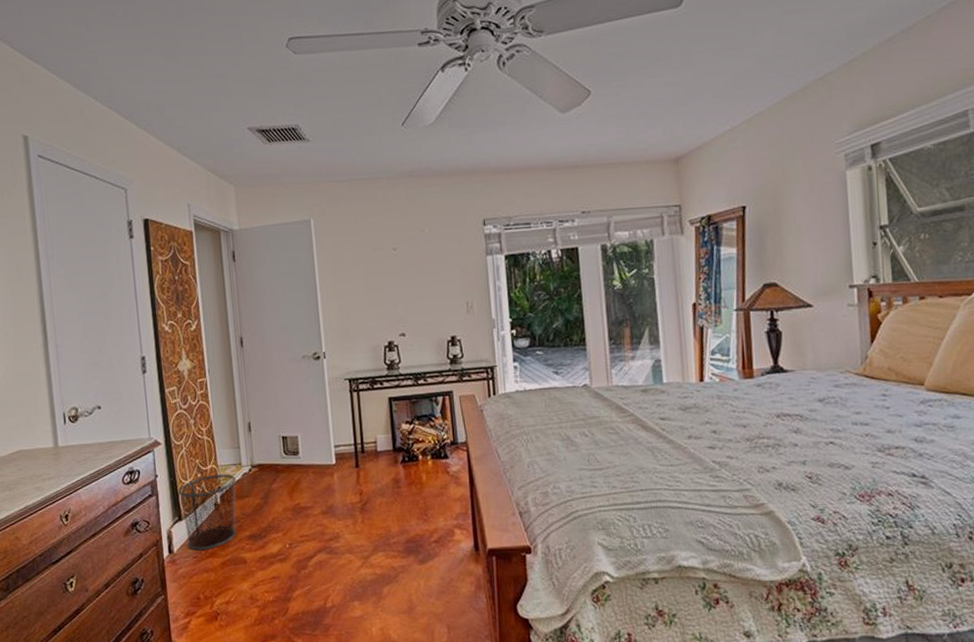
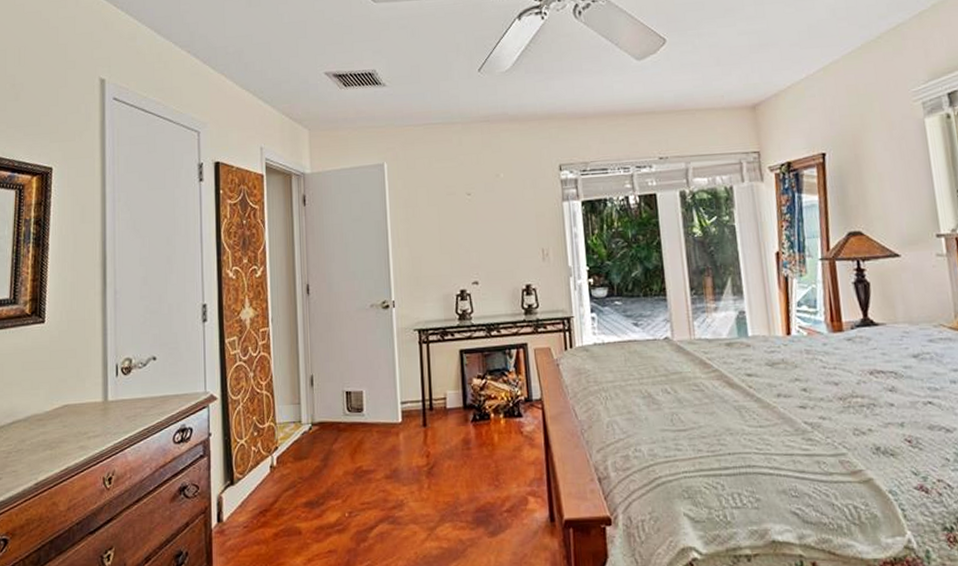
waste bin: present [178,473,237,551] -> none [232,432,295,520]

